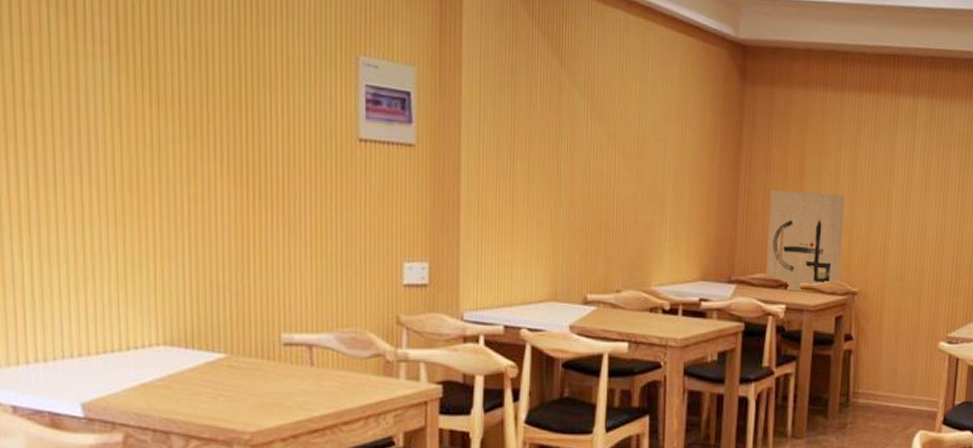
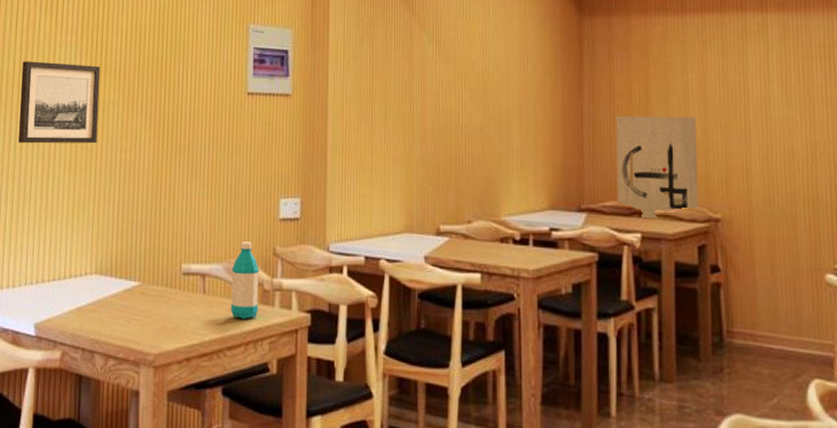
wall art: none [26,74,153,189] -> present [18,61,101,144]
water bottle: none [345,309,379,392] -> present [230,242,259,319]

